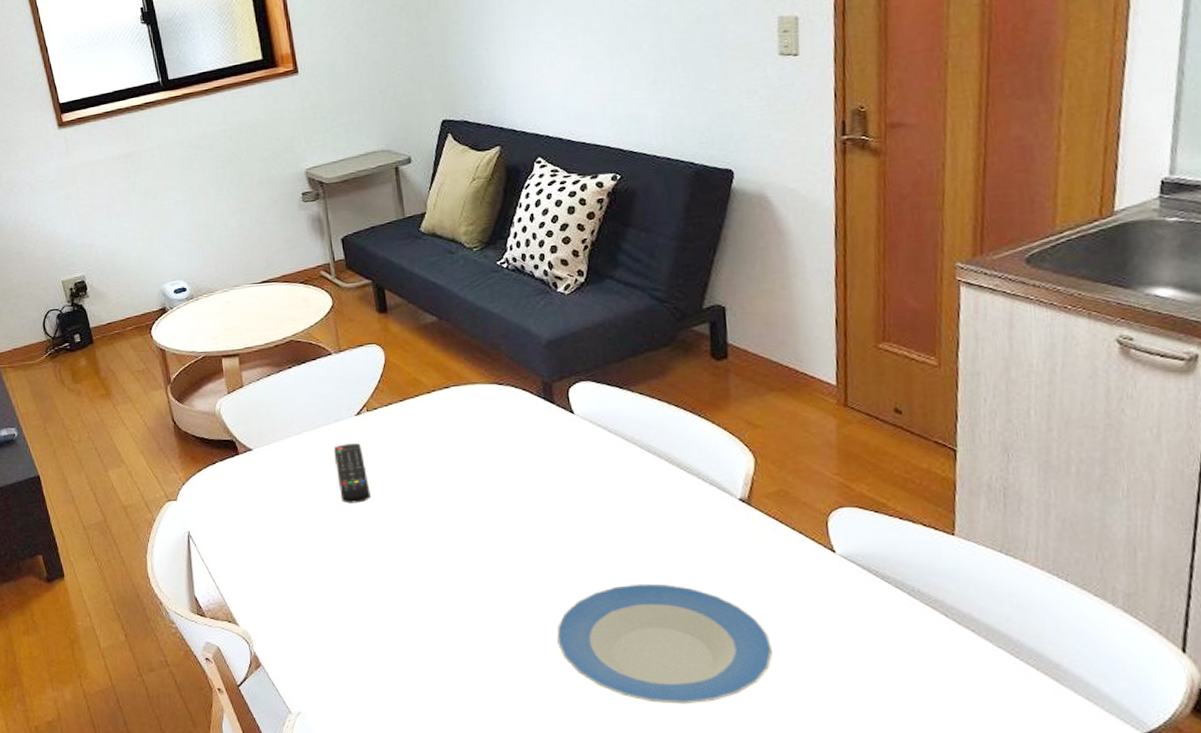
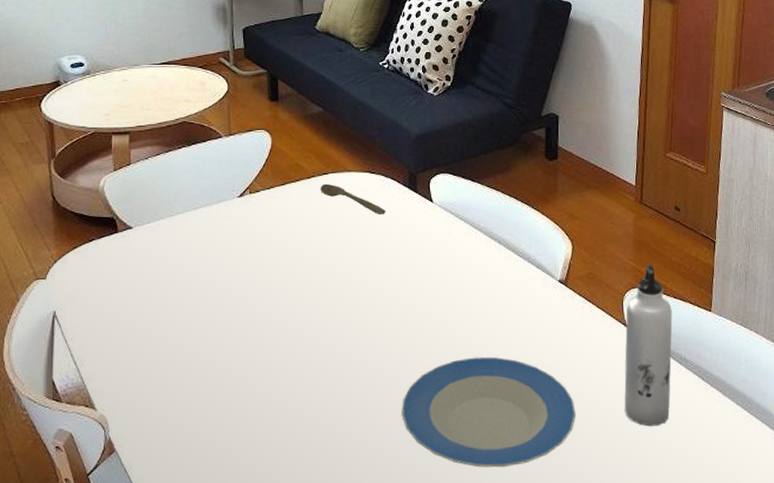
remote control: present [333,443,371,504] -> none [214,224,244,283]
spoon: none [442,397,519,429] -> present [320,183,385,214]
water bottle: none [832,478,901,669] -> present [624,264,673,427]

